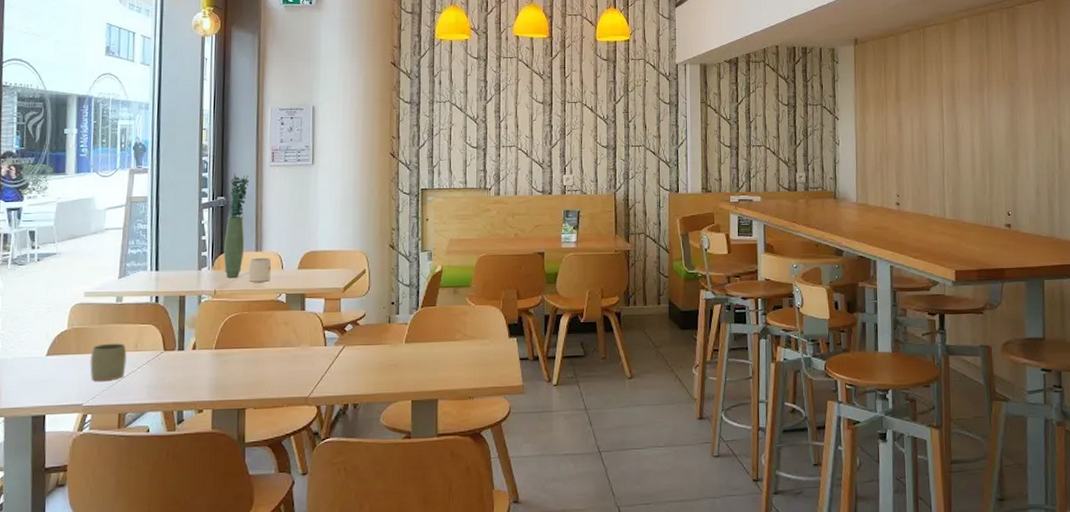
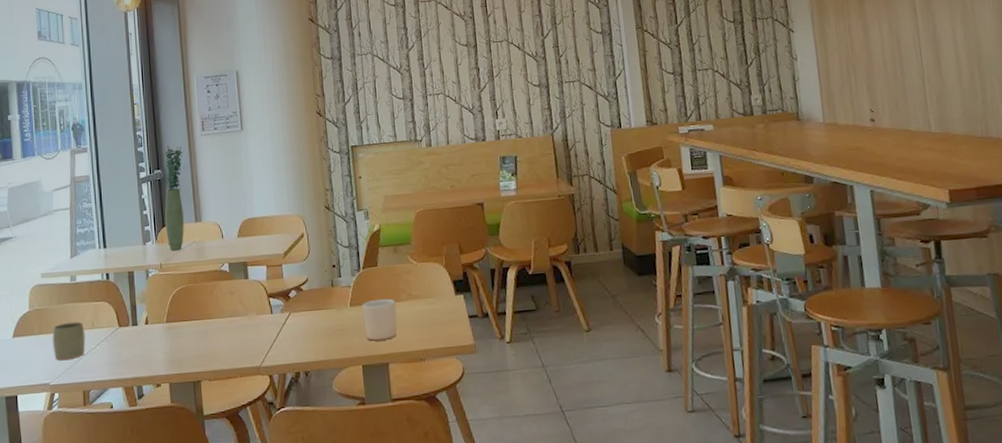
mug: present [249,257,272,282] -> none [191,227,213,254]
mug: none [417,337,450,378] -> present [362,298,398,341]

